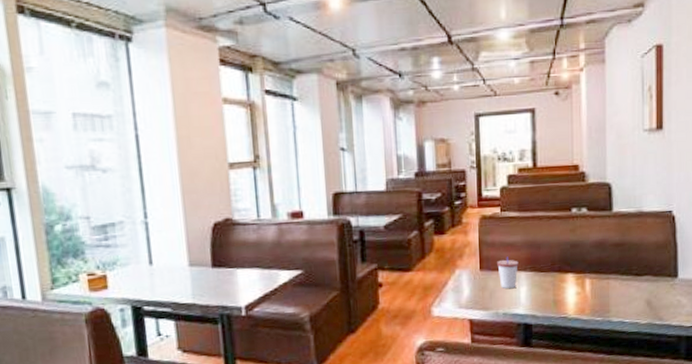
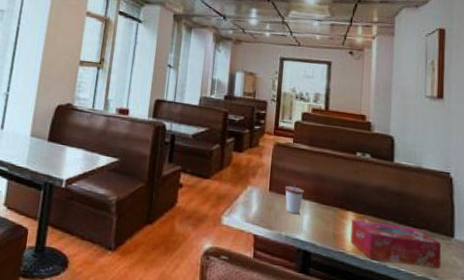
tissue box: none [572,275,666,317] -> present [350,219,442,268]

